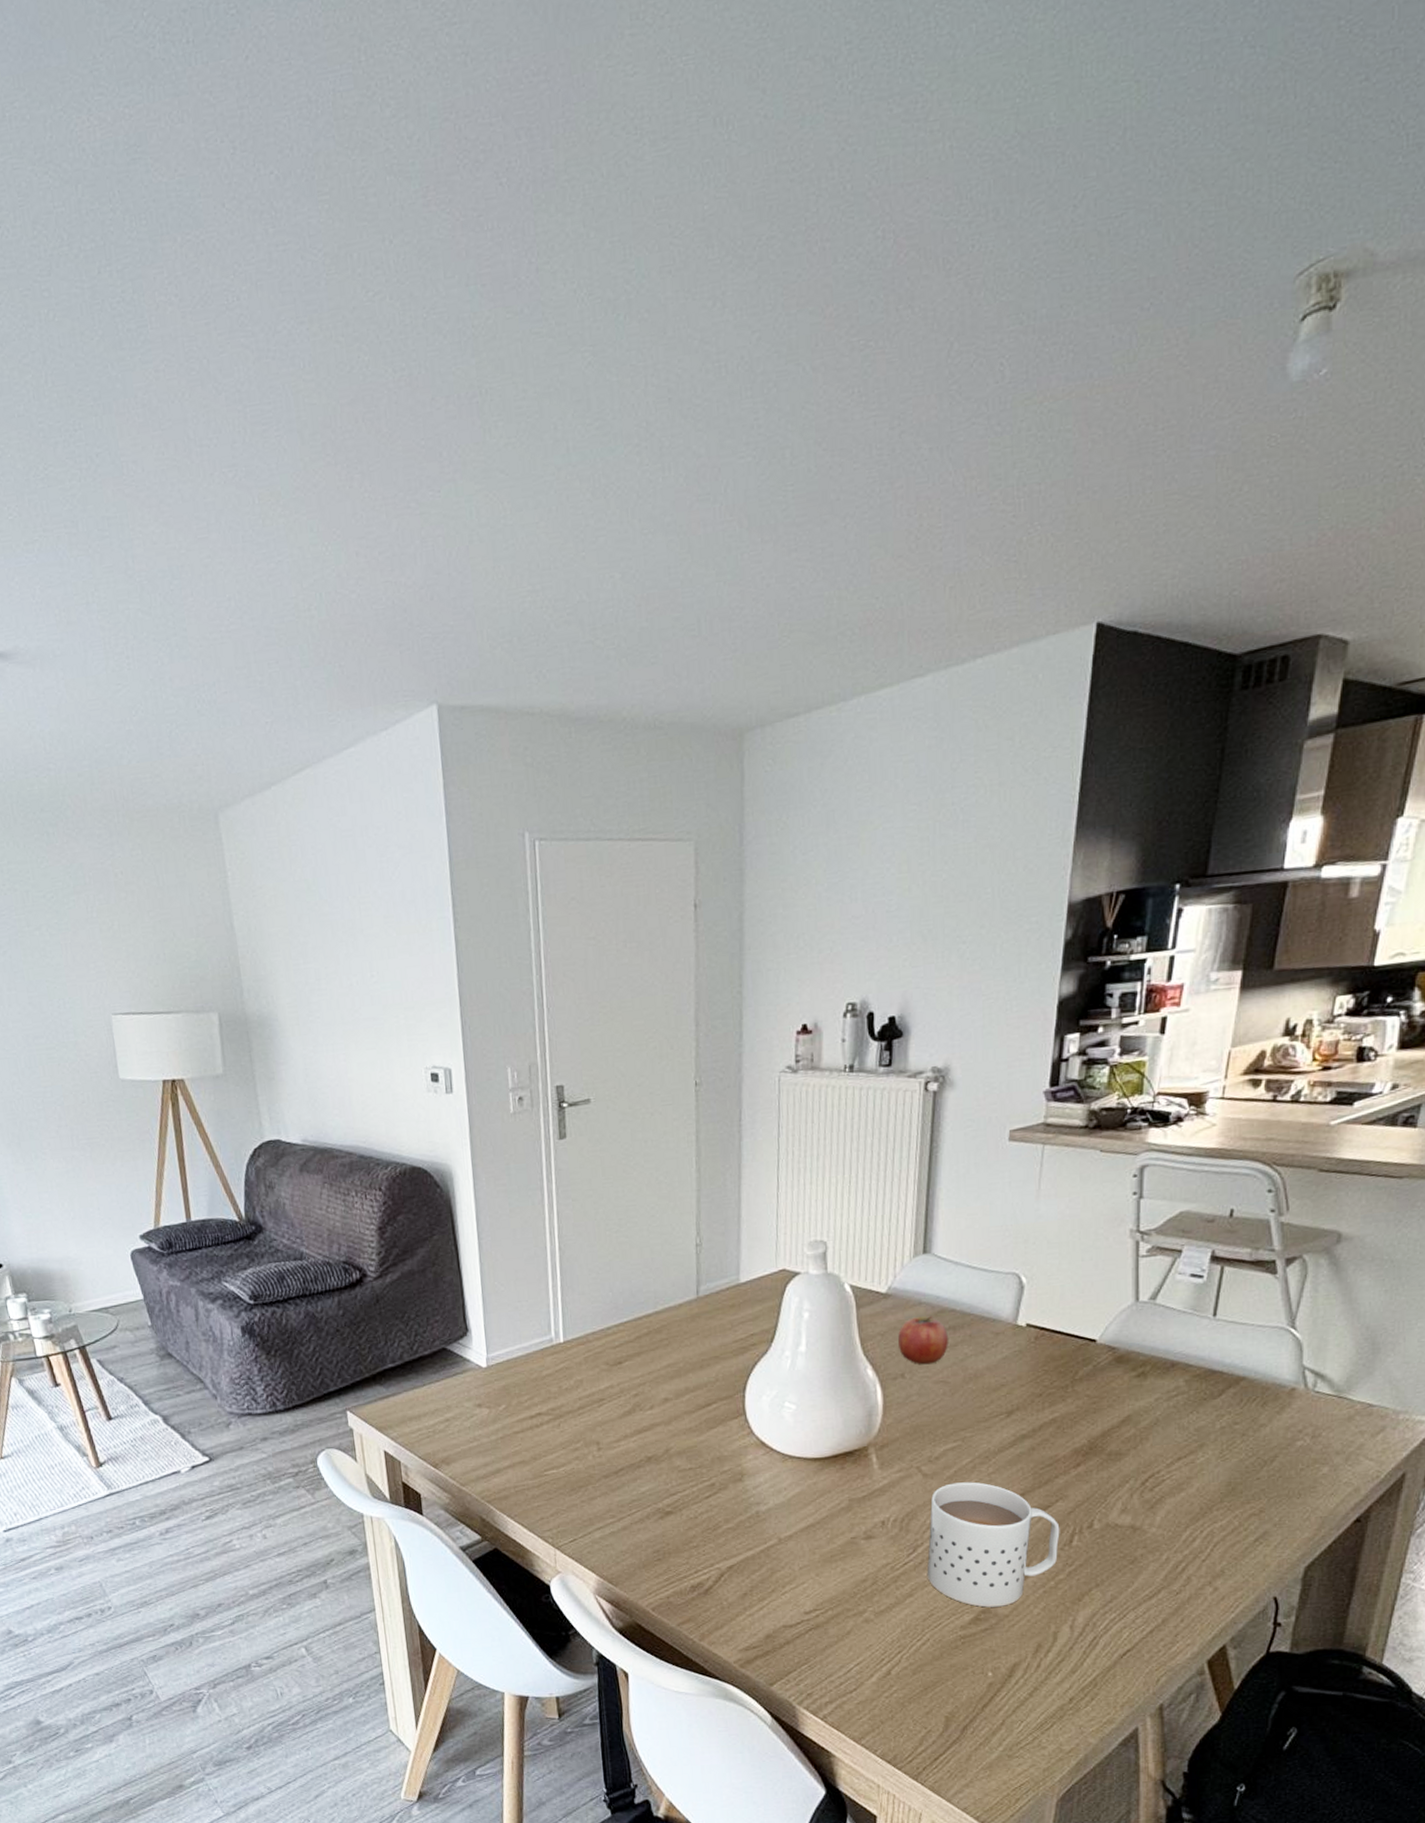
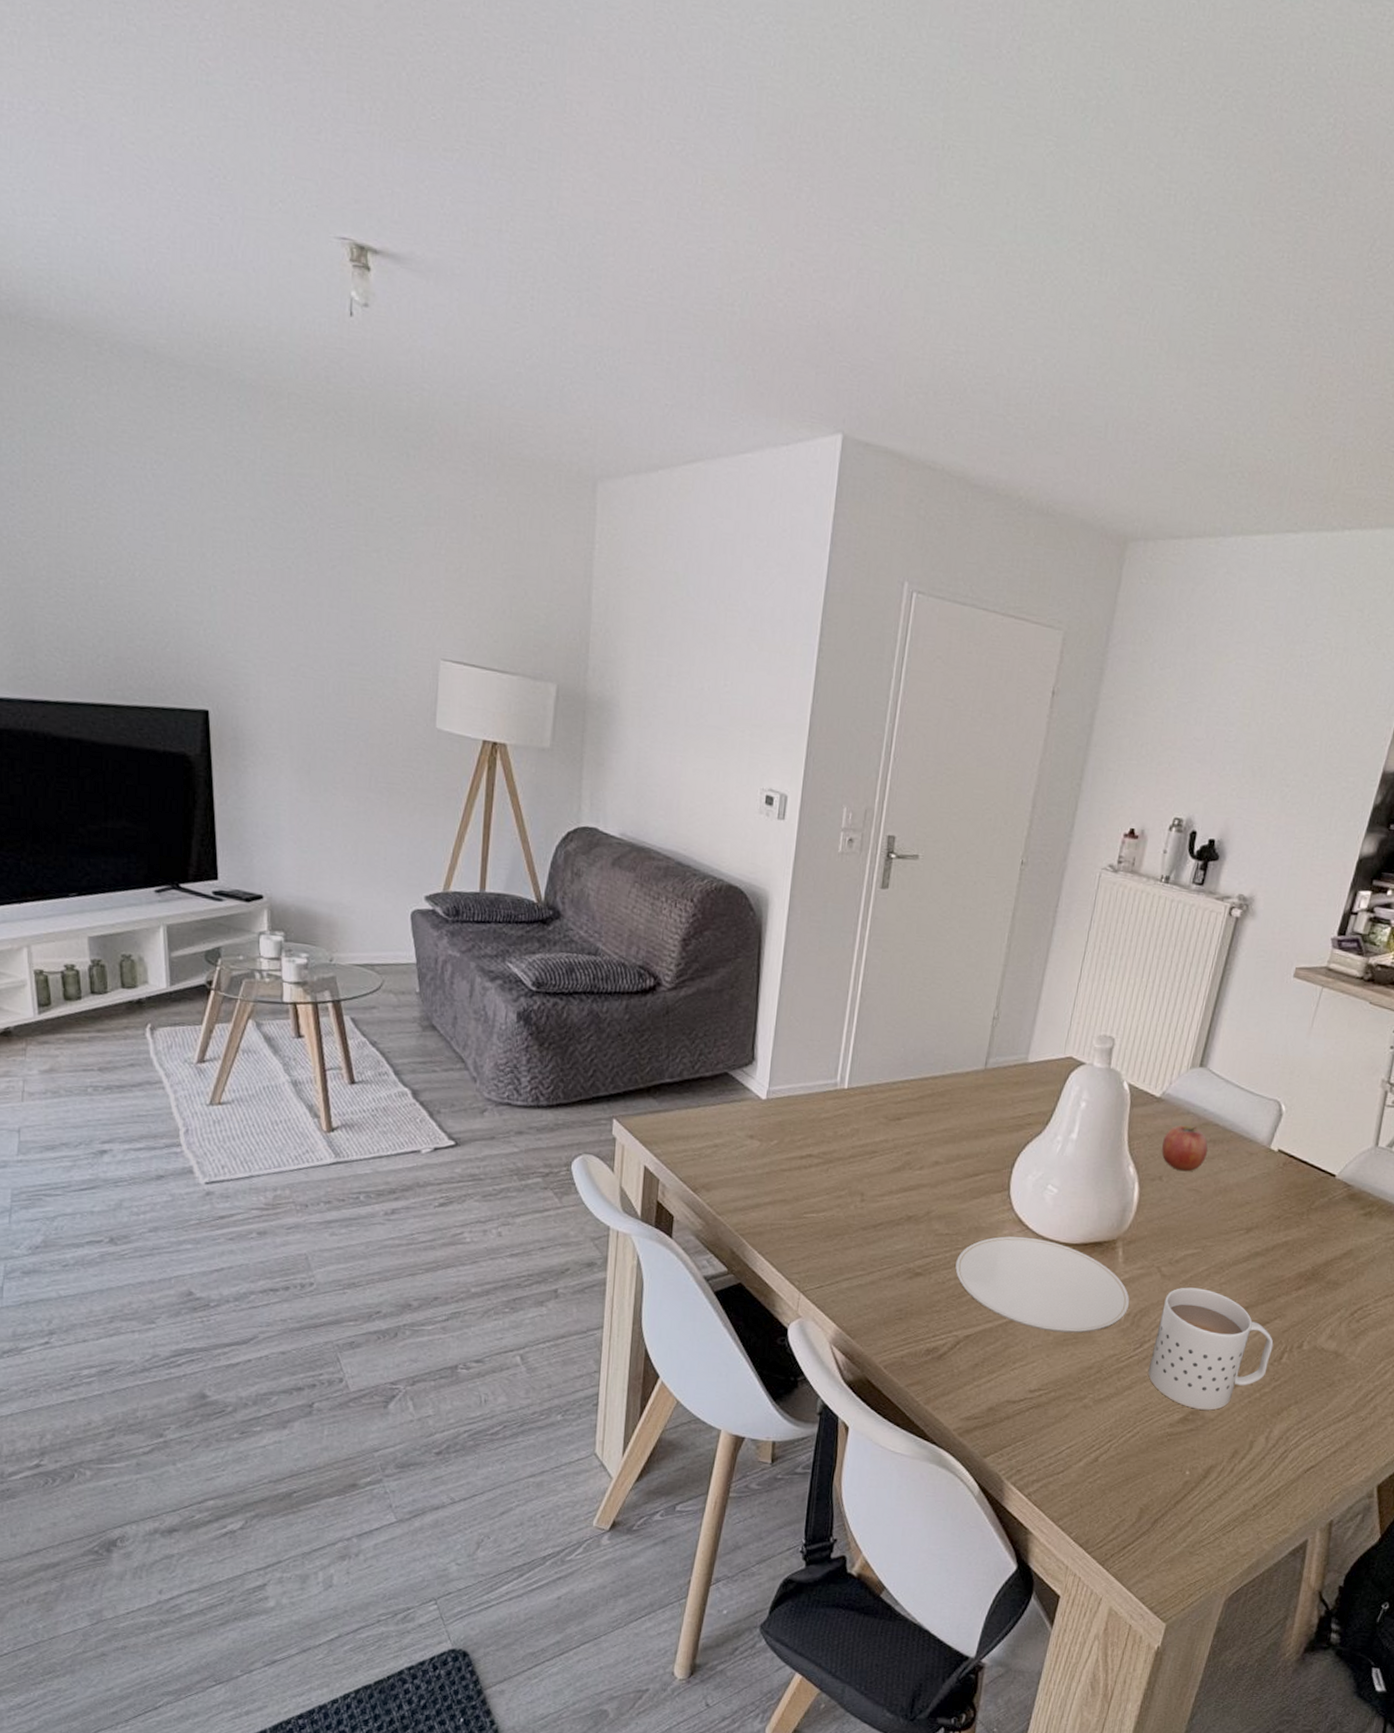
plate: none [704,1458,893,1550] -> present [955,1236,1130,1333]

